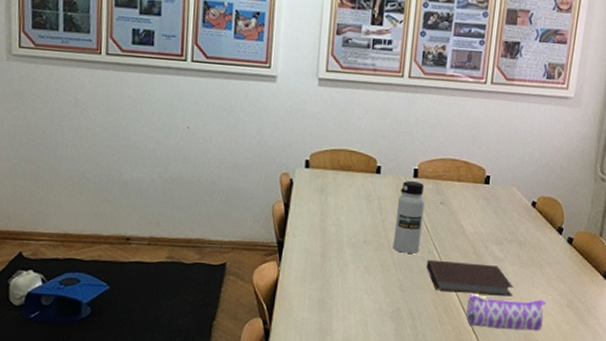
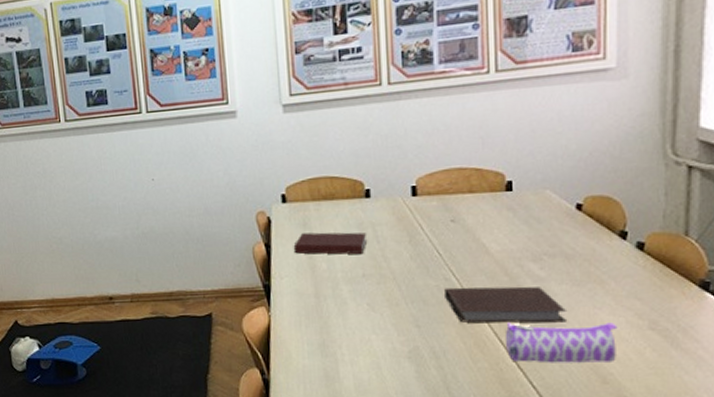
notebook: none [309,198,373,223] -> present [293,232,368,255]
water bottle: present [393,180,425,253] -> none [396,199,433,283]

